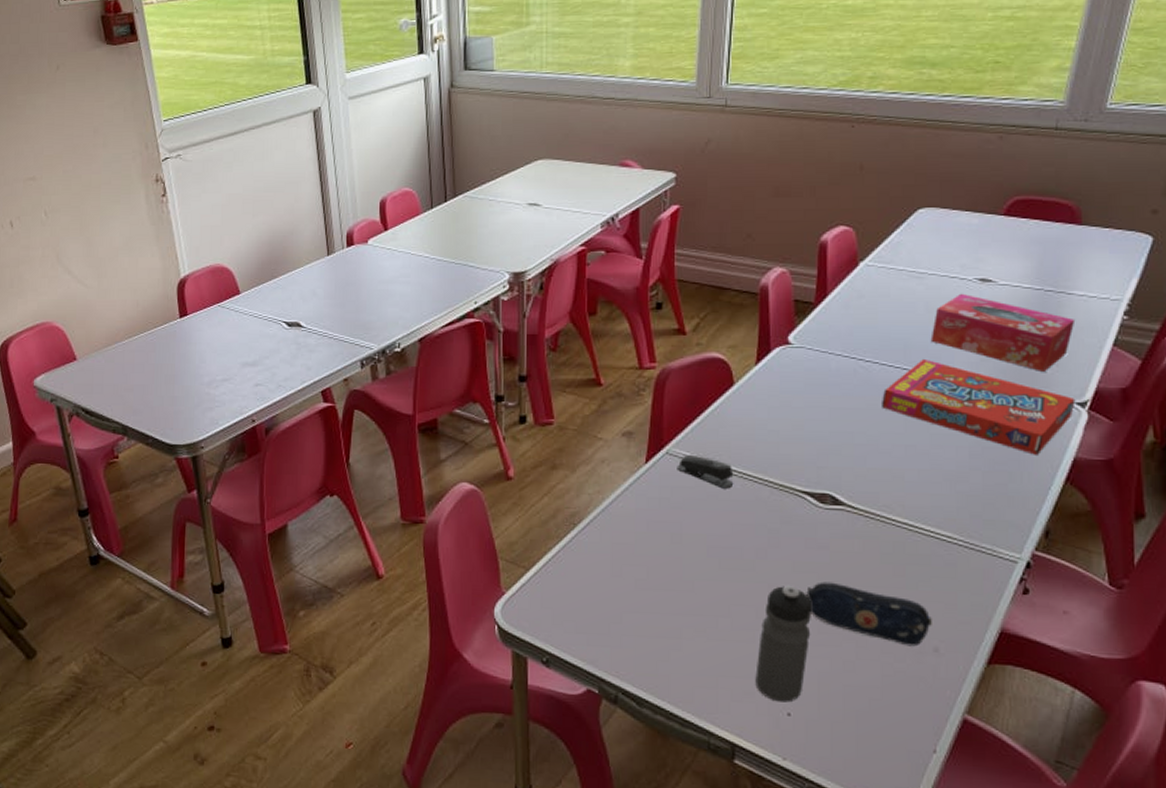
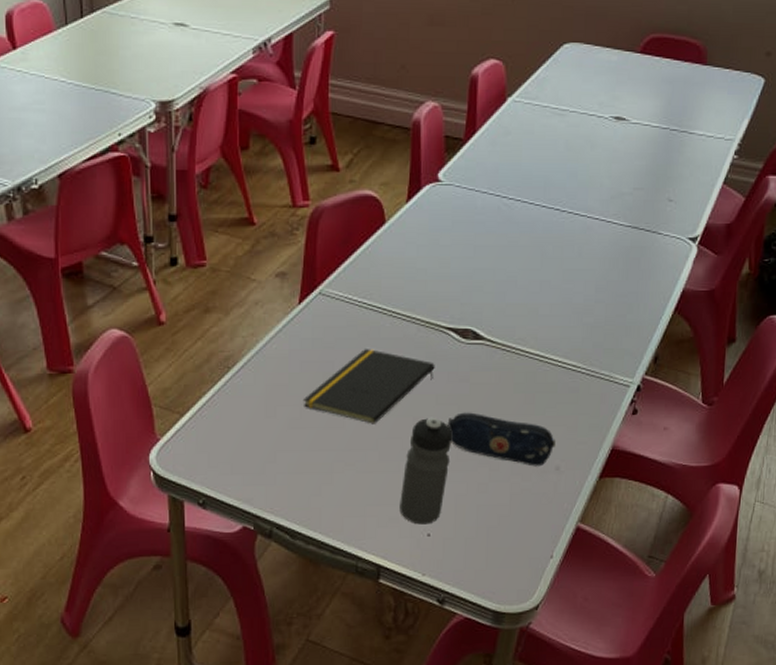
notepad: none [649,511,791,590] -> present [302,349,435,424]
stapler: present [677,454,734,489] -> none [329,294,384,327]
snack box: present [882,358,1076,455] -> none [522,196,688,287]
tissue box: present [930,293,1076,372] -> none [568,131,694,208]

